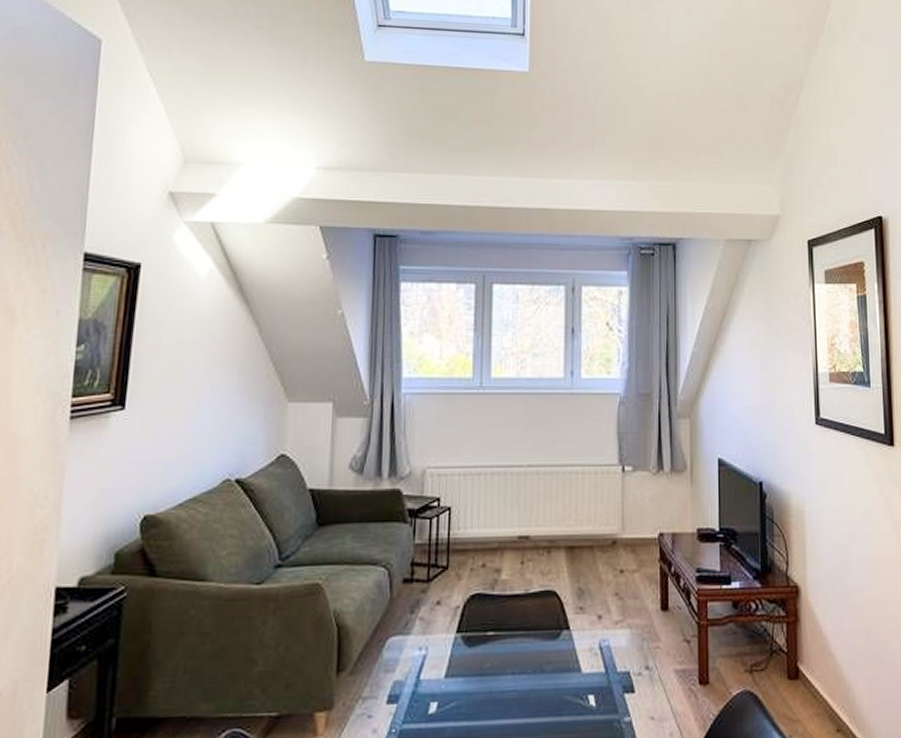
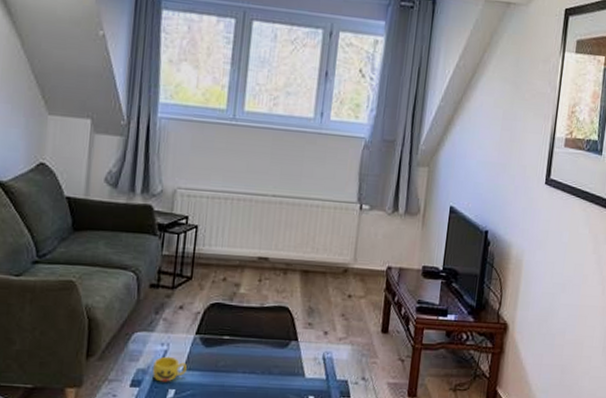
cup: none [411,662,449,695] -> present [153,356,187,382]

